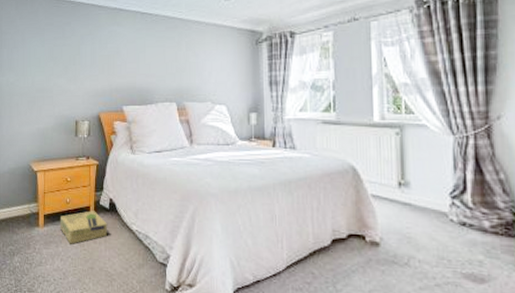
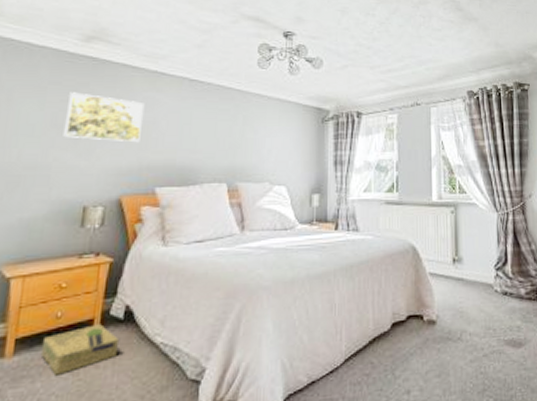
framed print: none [58,30,110,70] -> present [63,92,145,143]

